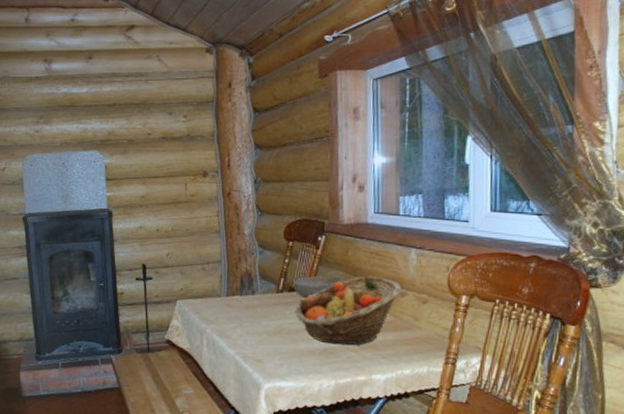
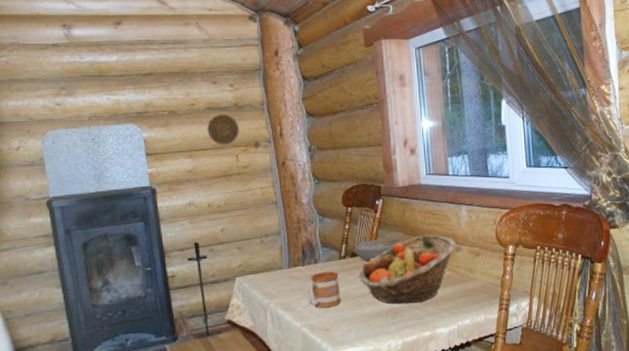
decorative plate: none [160,144,190,174] -> present [207,114,240,145]
mug: none [242,303,276,339] -> present [306,271,342,308]

